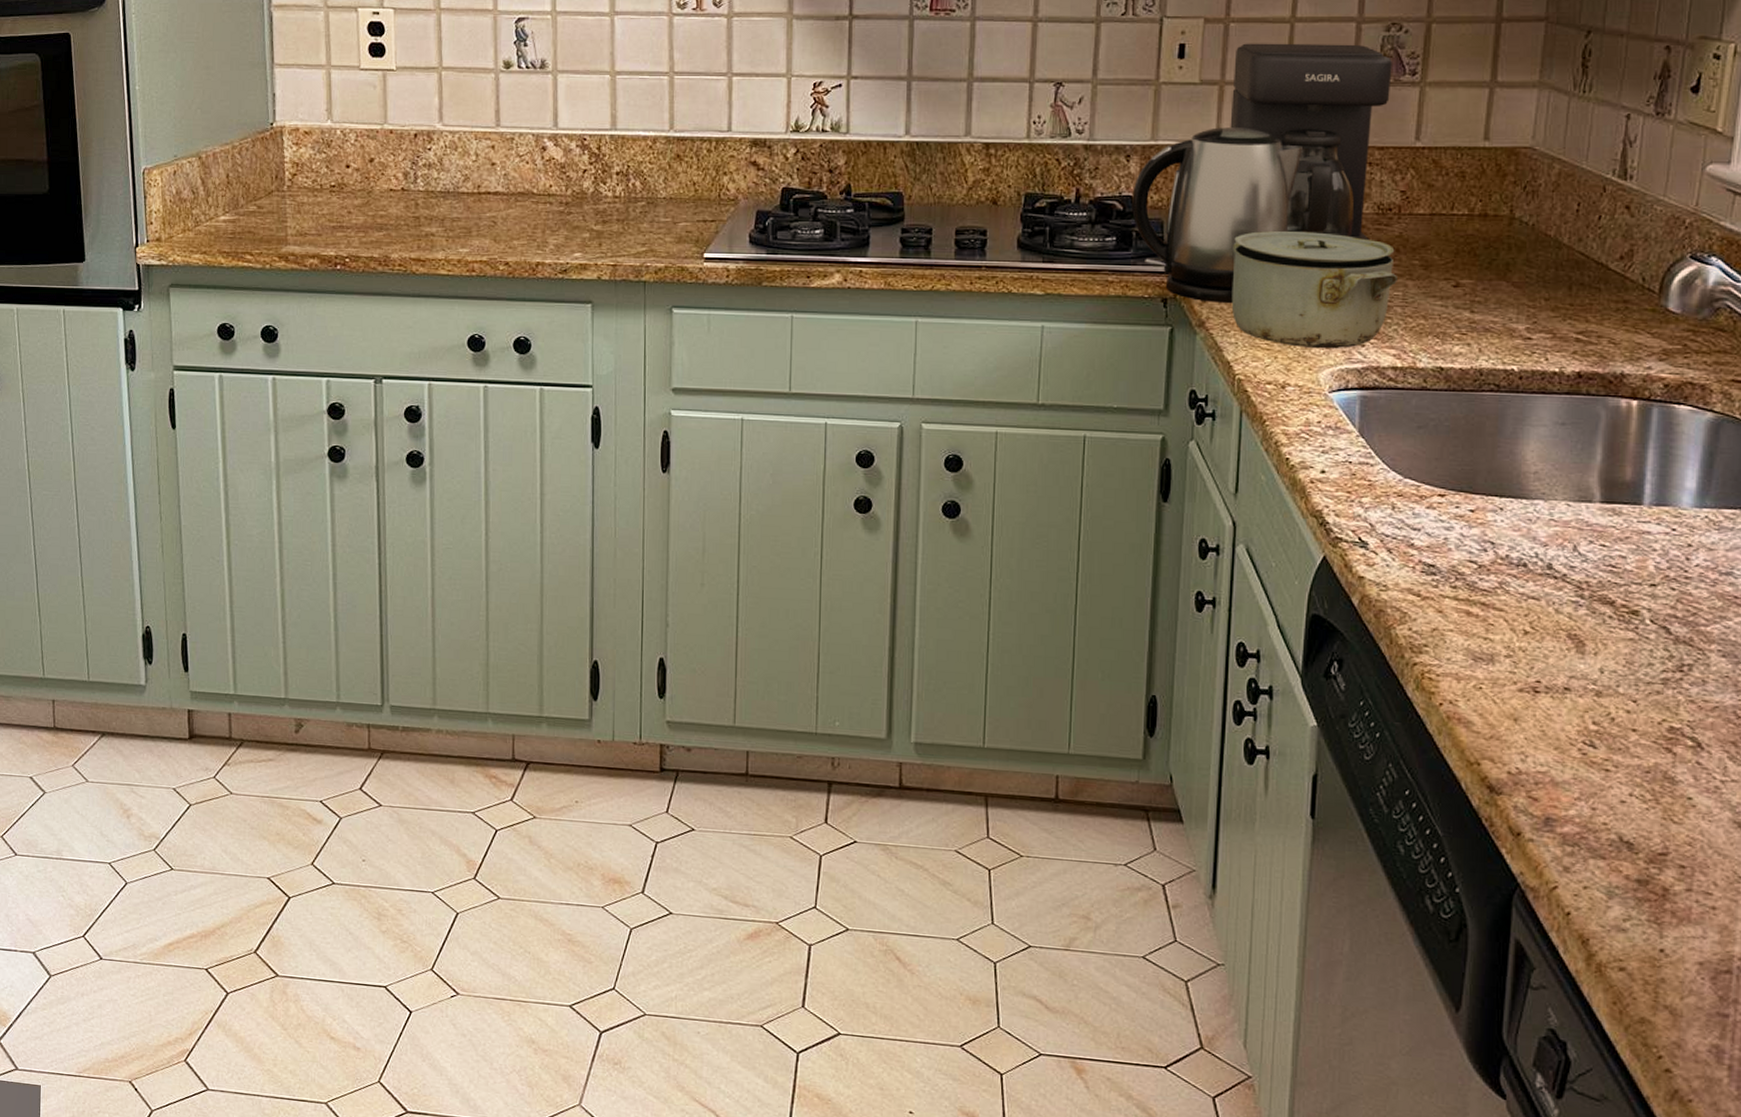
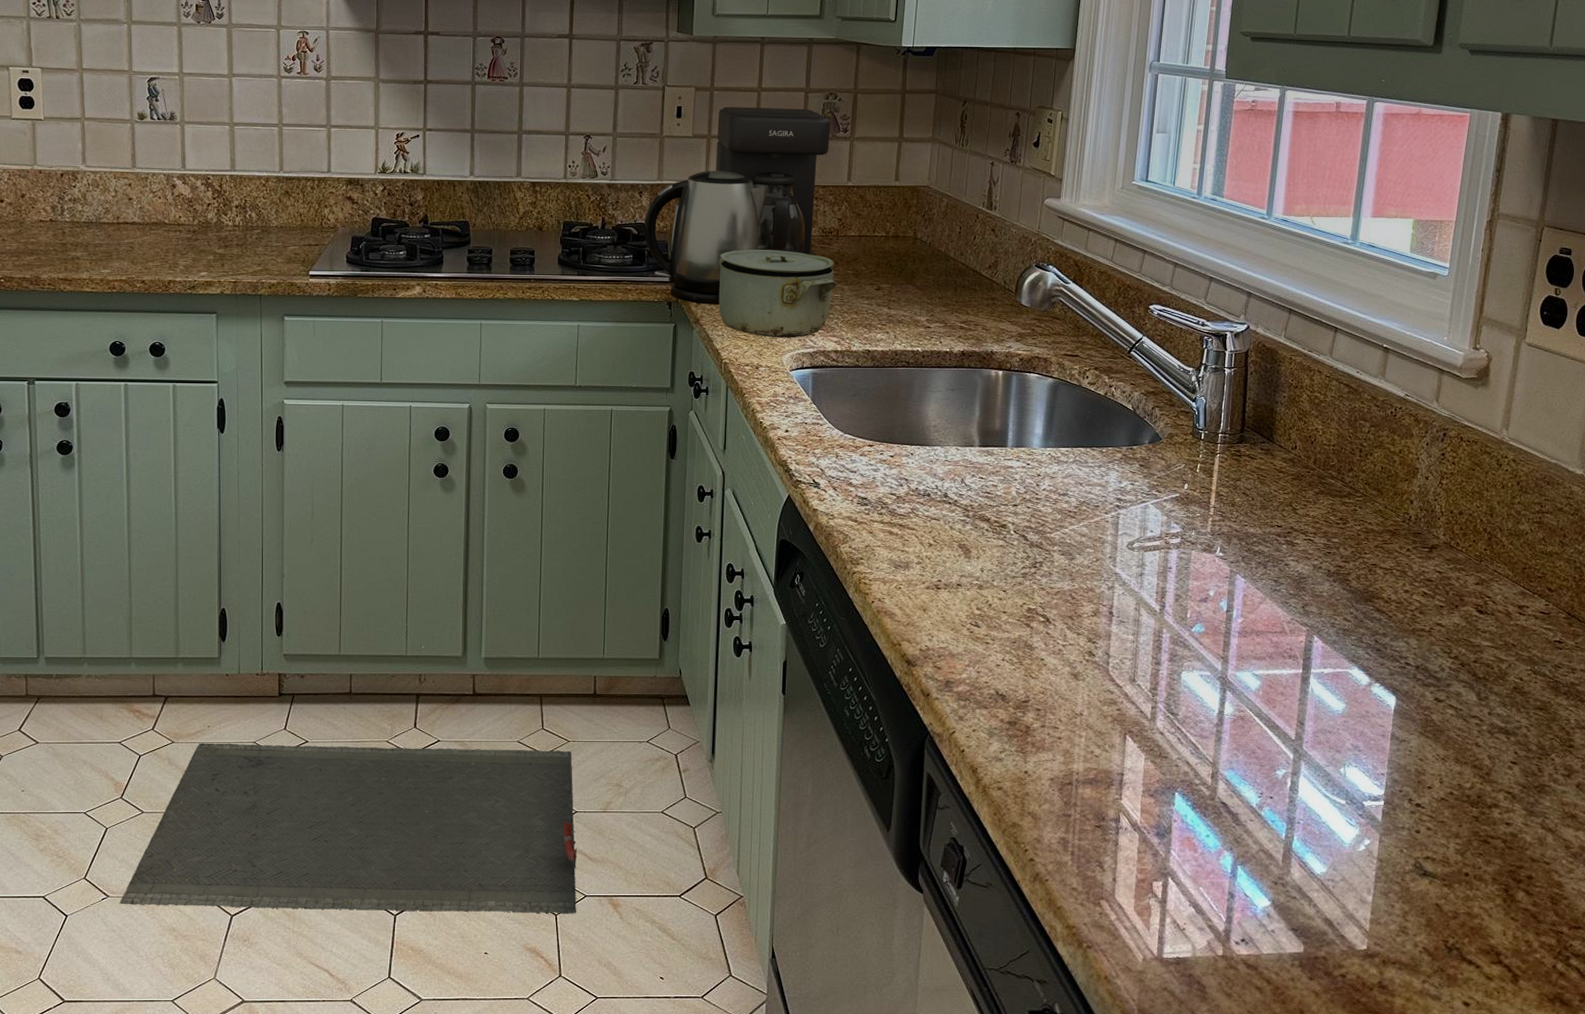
door mat: none [471,821,1031,1075] -> present [119,743,578,914]

